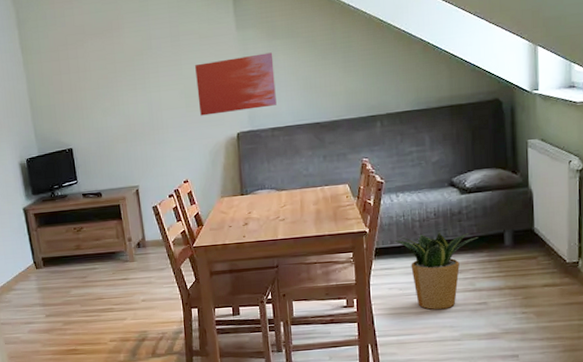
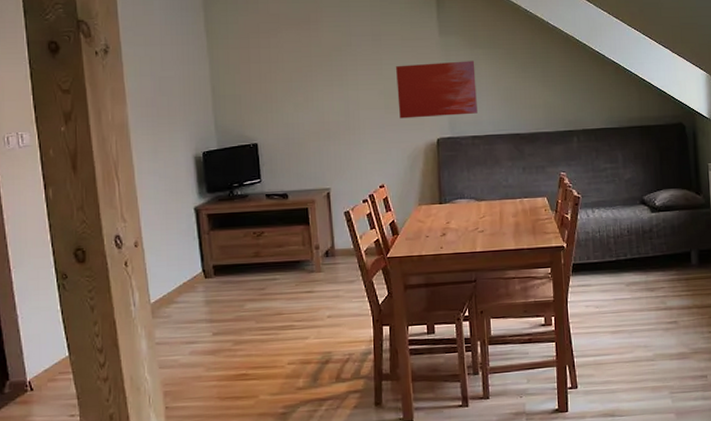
potted plant: present [394,231,478,310] -> none [591,248,668,329]

